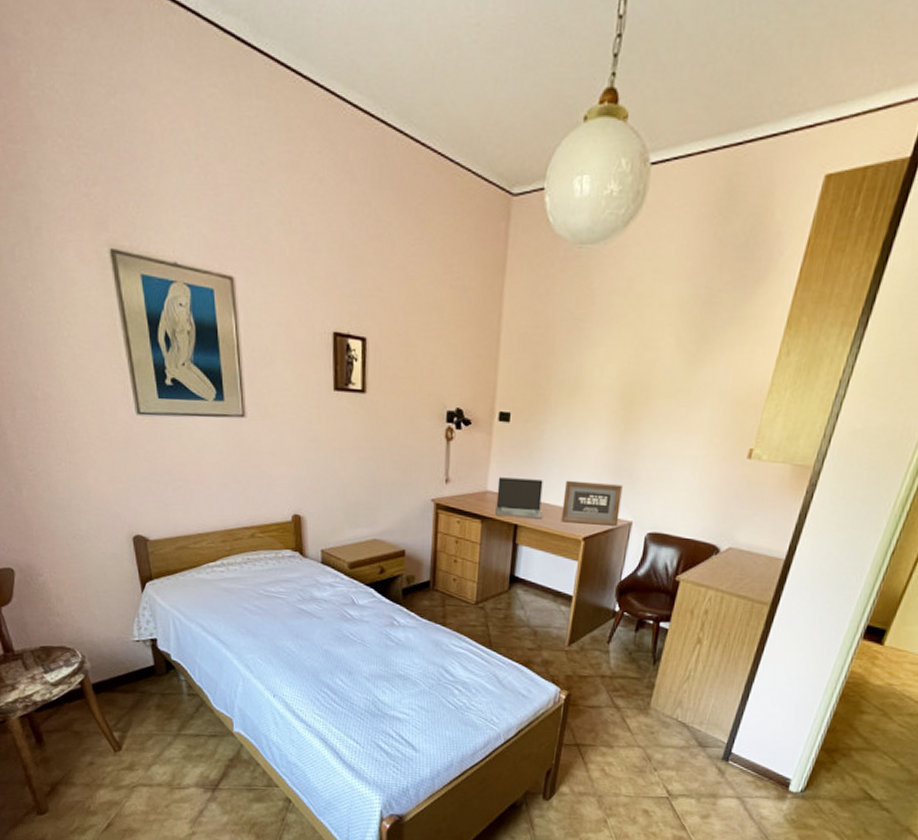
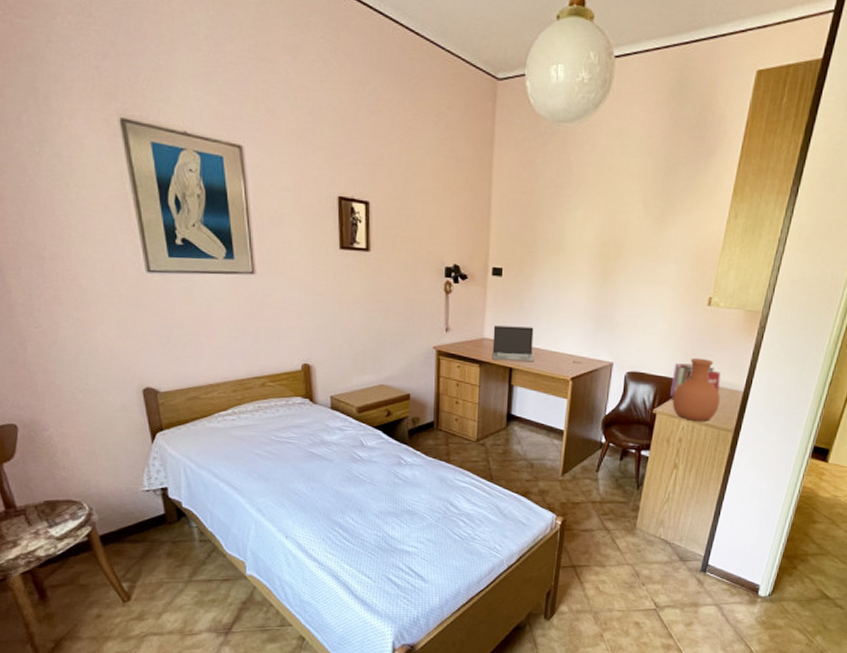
picture frame: present [561,480,623,526] -> none [551,327,604,367]
books: none [697,524,759,564] -> present [670,363,721,398]
vase: none [699,518,757,592] -> present [672,357,720,421]

